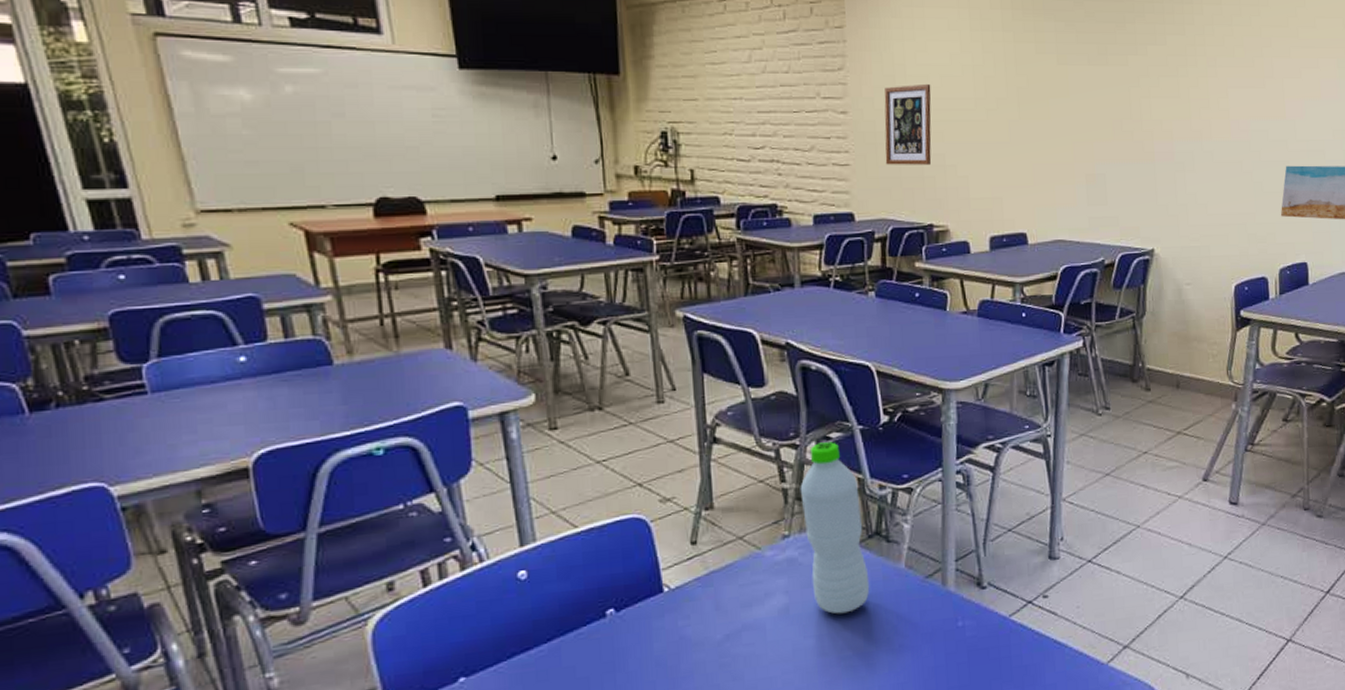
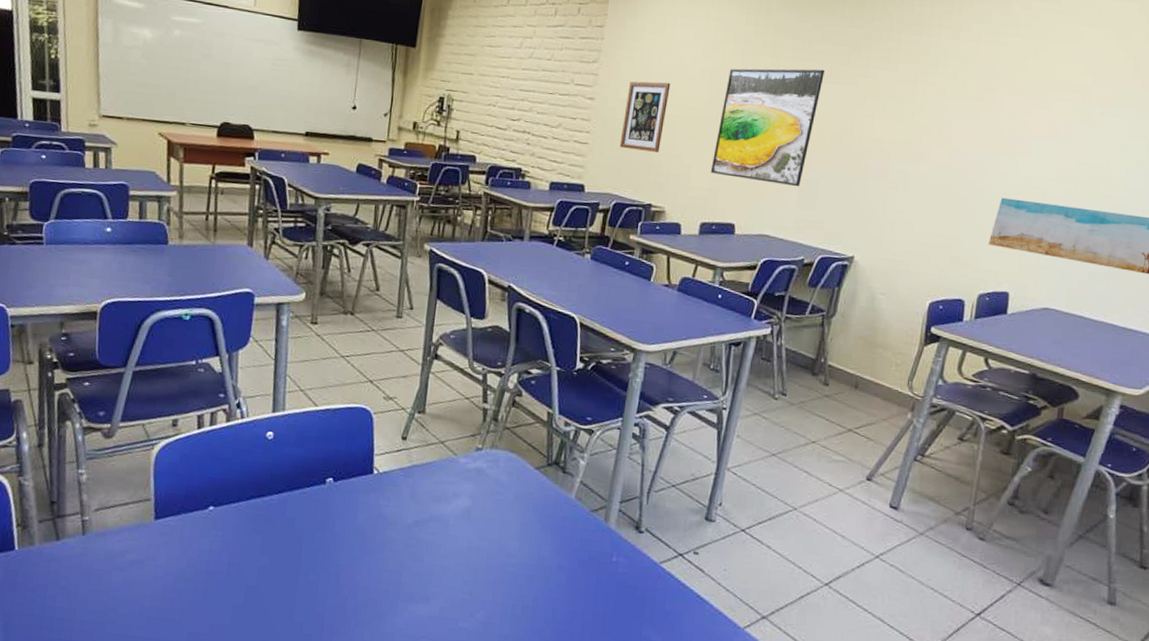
water bottle: present [800,442,870,615] -> none [493,375,547,527]
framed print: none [990,51,1093,183] -> present [710,68,825,187]

